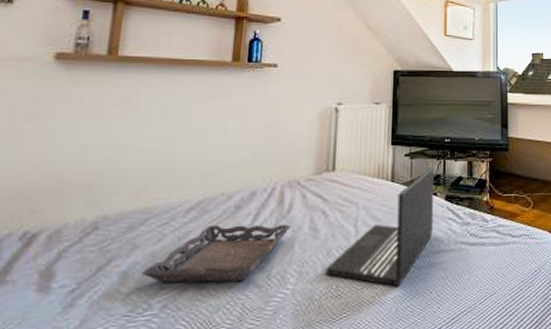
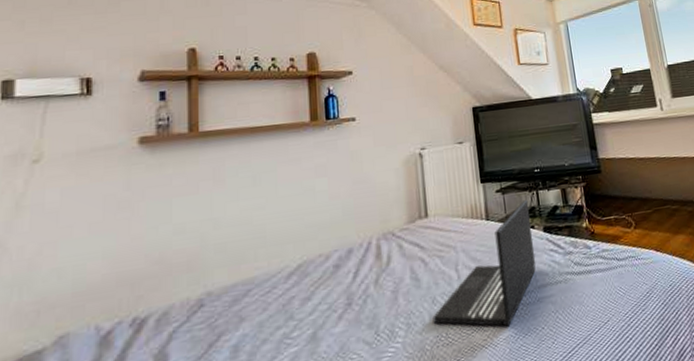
tray: present [141,224,291,284] -> none [251,277,393,352]

